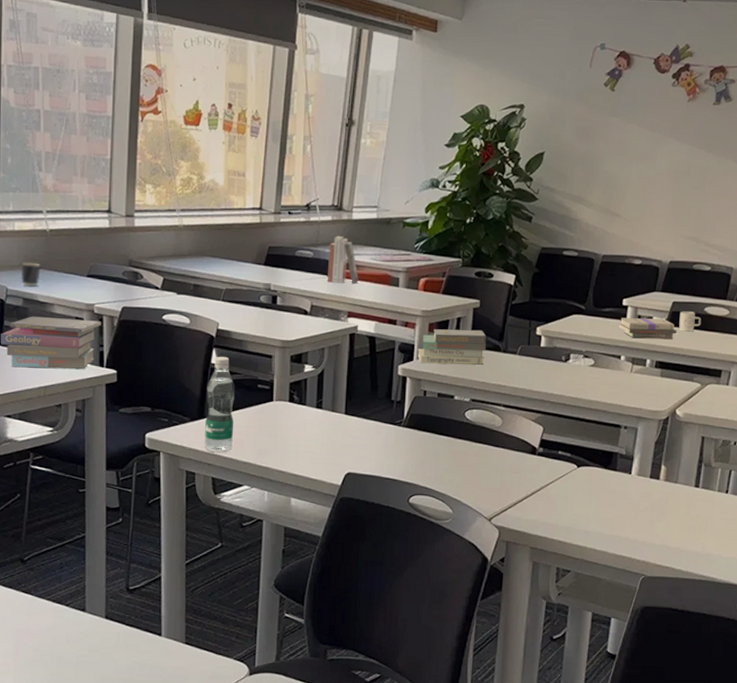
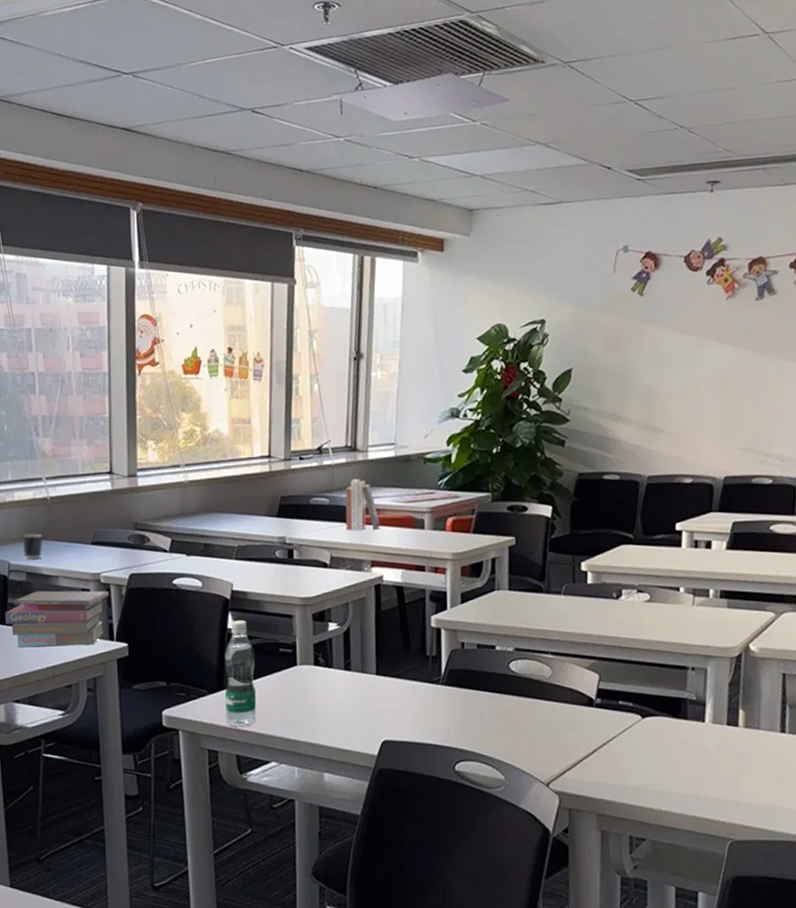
books: present [417,329,486,365] -> none [451,570,526,612]
books: present [619,318,677,339] -> none [674,541,741,567]
mug: present [679,311,701,332] -> none [742,531,768,555]

